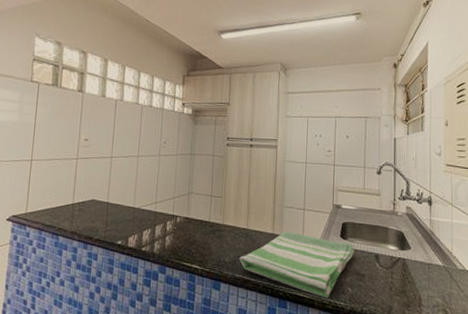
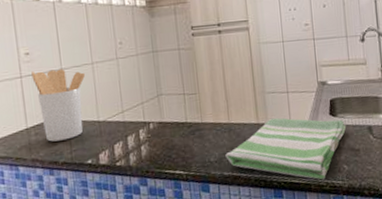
utensil holder: none [86,156,131,220] -> present [31,69,86,142]

